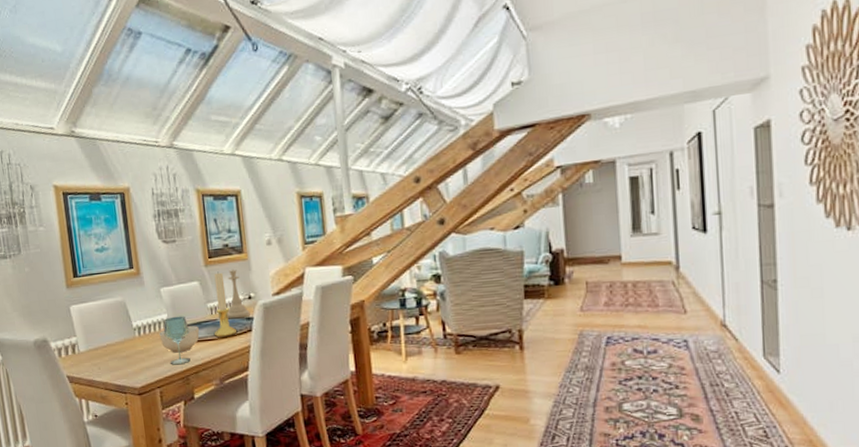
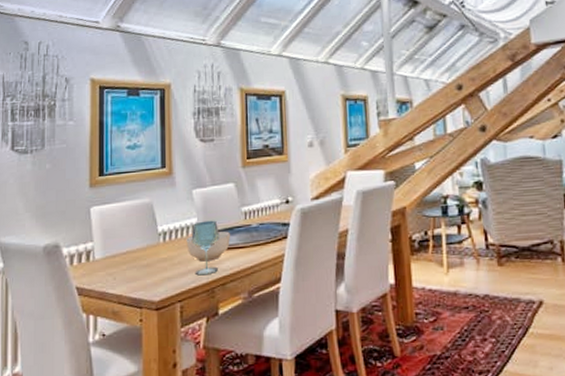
candle holder: present [213,271,238,339] -> none [246,173,272,246]
chess piece: present [227,269,250,320] -> none [262,171,287,226]

